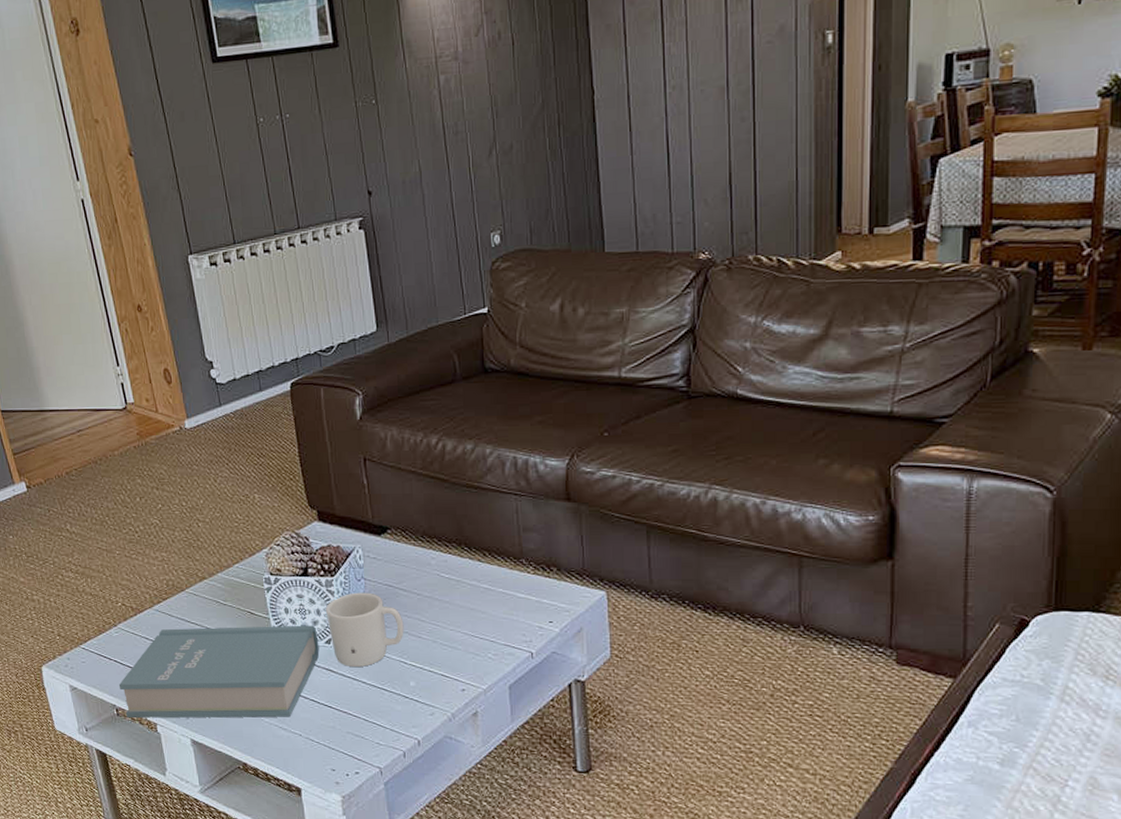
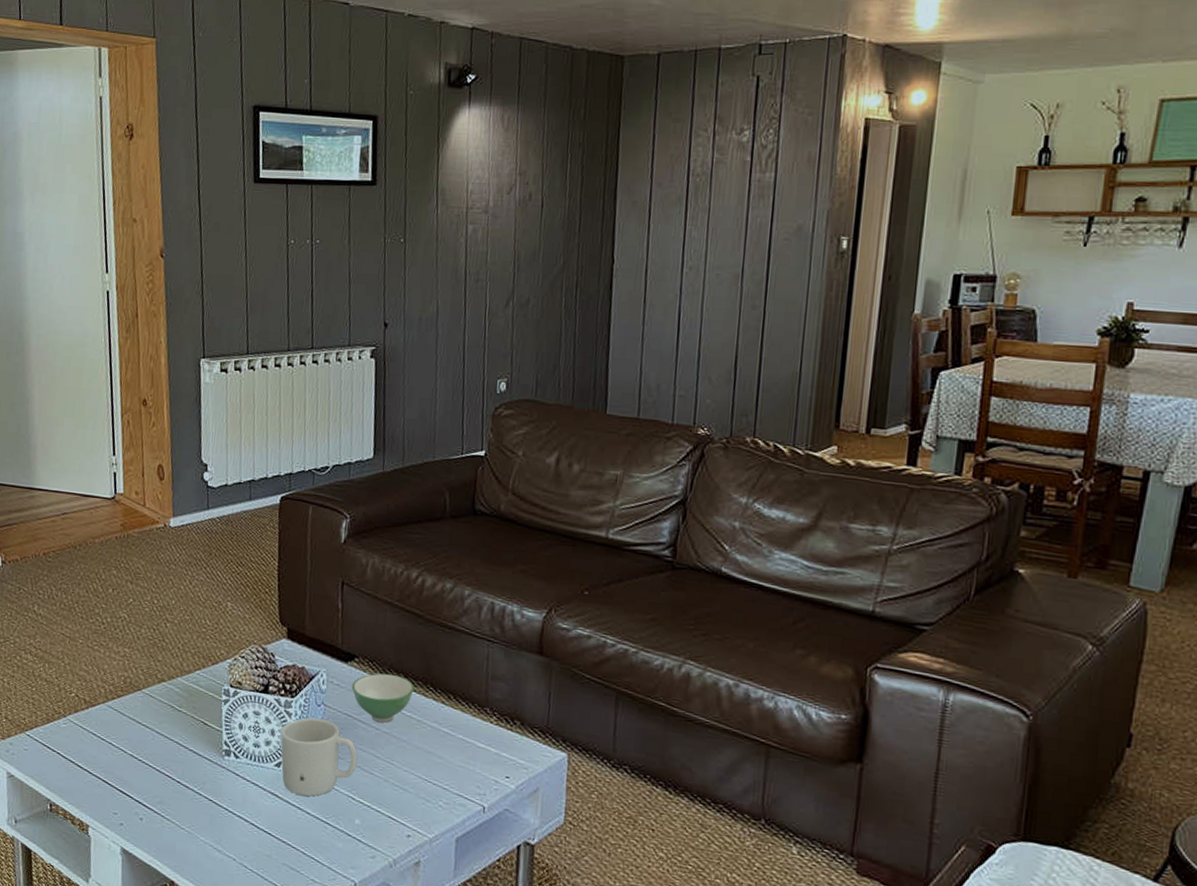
book: present [118,625,320,719] -> none [57,727,269,839]
bowl: none [388,540,450,589] -> present [351,673,415,723]

